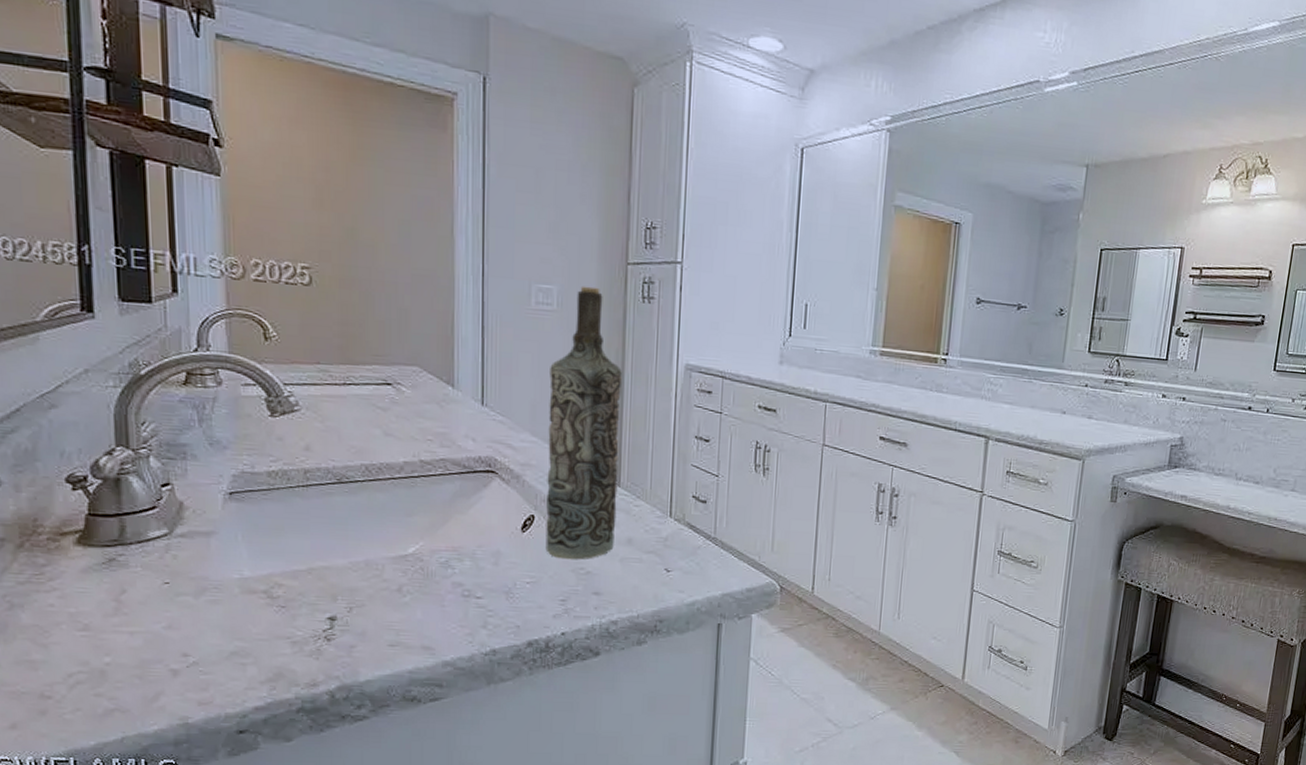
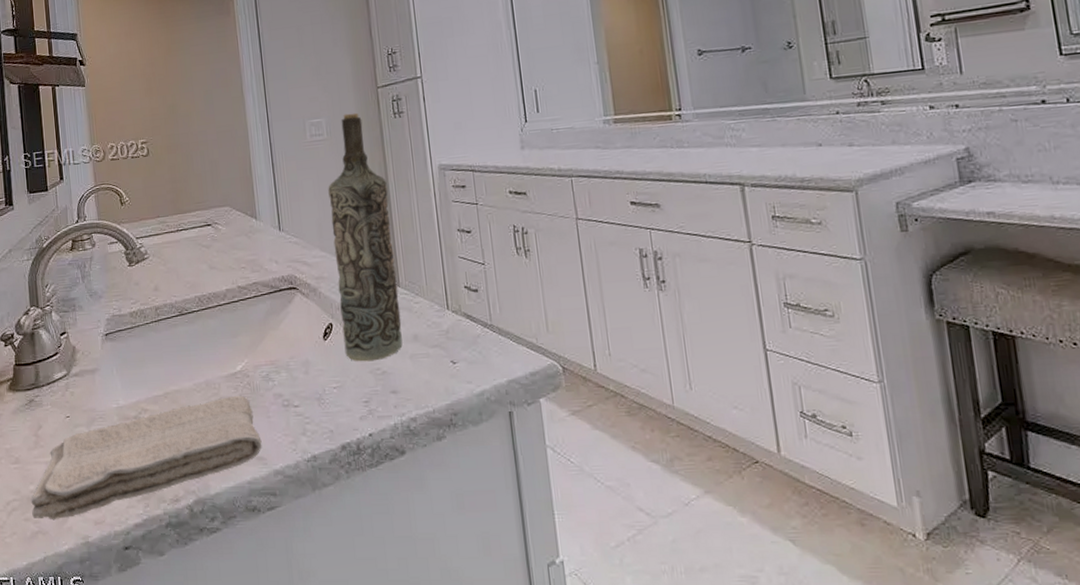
washcloth: none [105,579,431,698] -> present [31,395,262,521]

